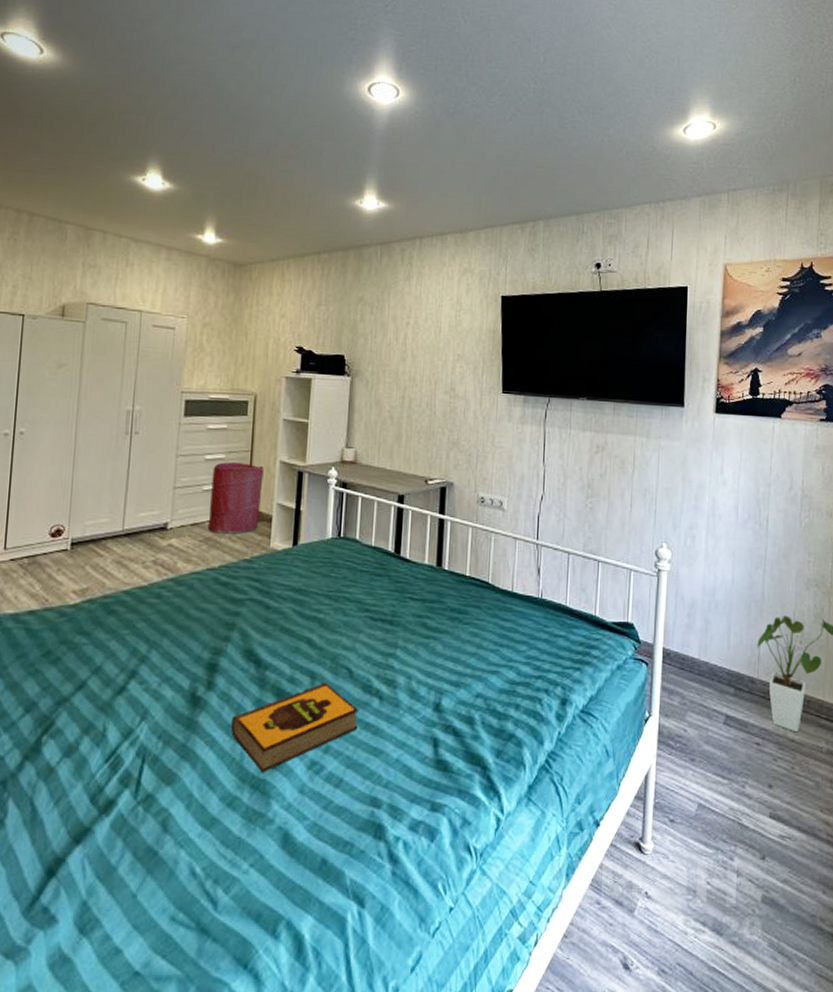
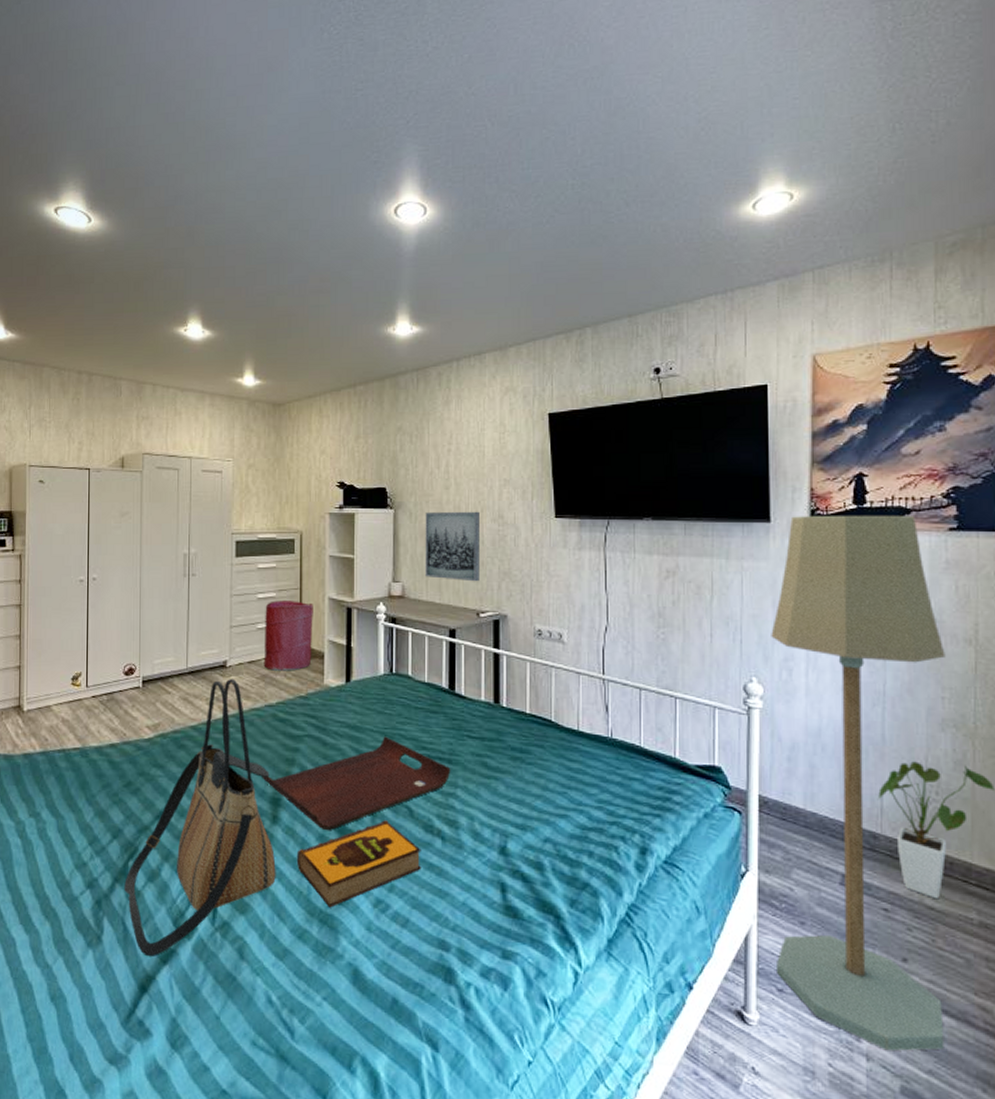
tote bag: none [35,540,208,837] -> present [124,678,276,956]
serving tray: none [198,599,392,694] -> present [262,736,451,830]
wall art: none [378,382,433,451] -> present [425,511,480,582]
floor lamp: none [670,403,812,866] -> present [771,516,945,1051]

